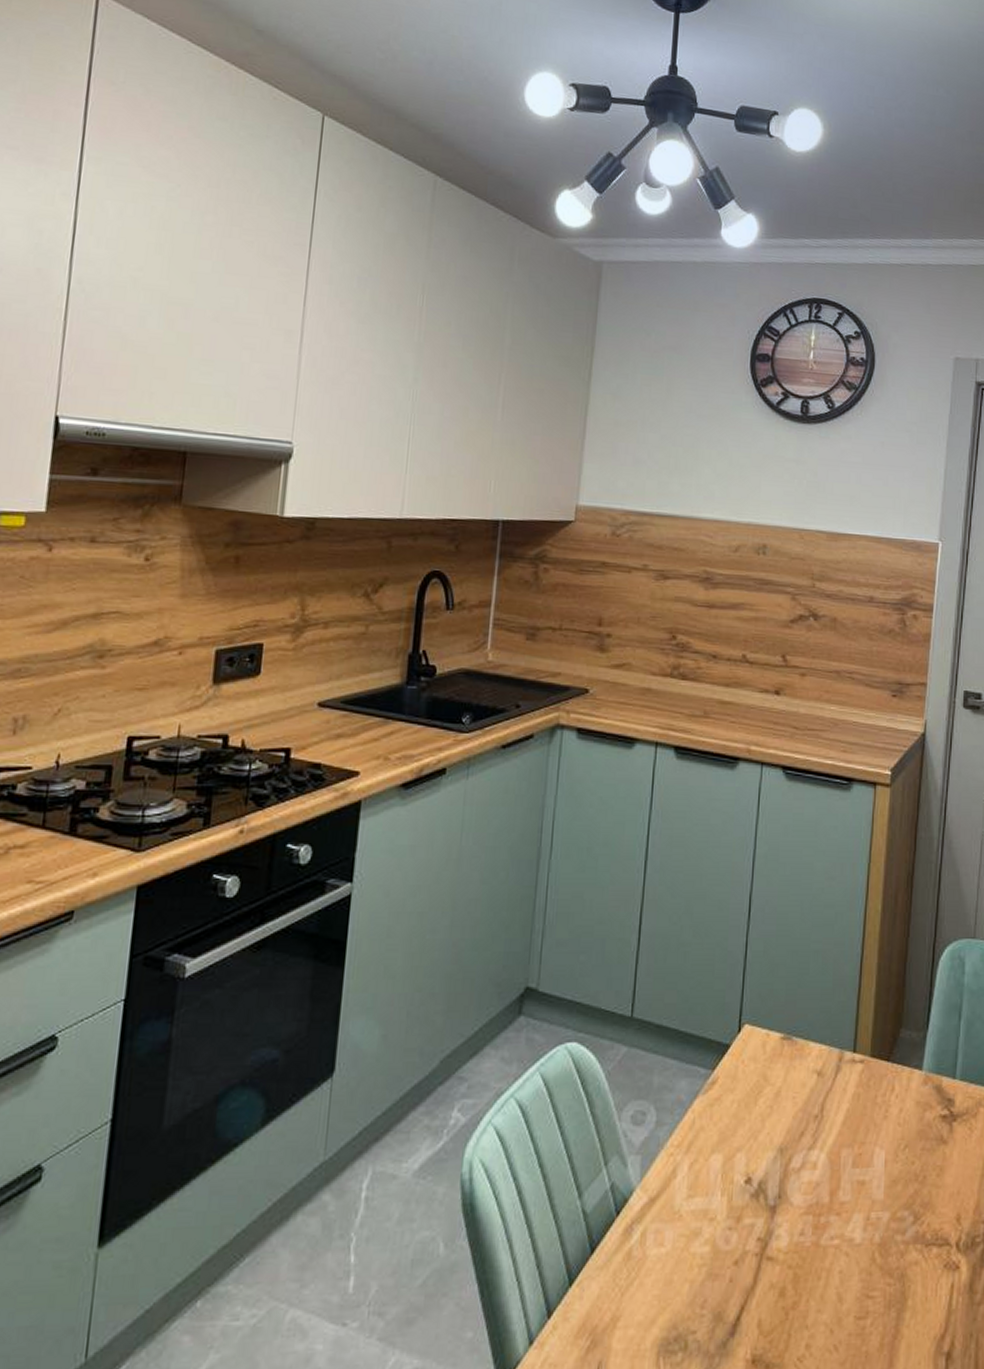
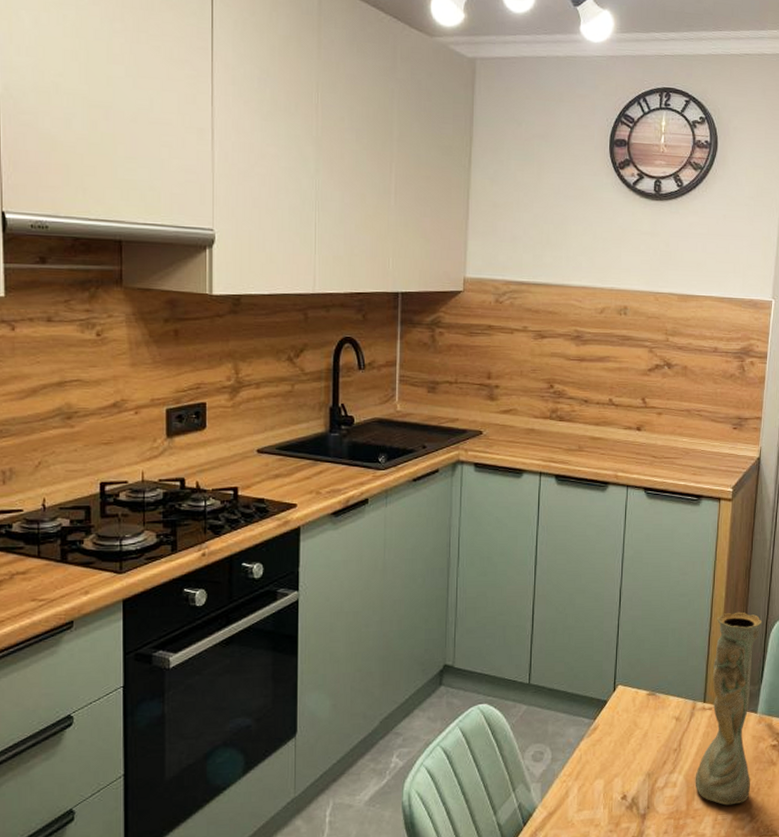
vase: none [841,931,929,1199] -> present [695,611,763,806]

